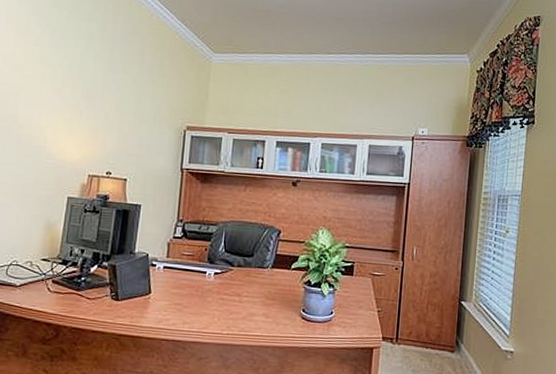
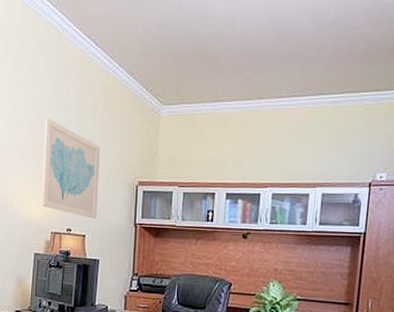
wall art: none [79,57,147,162] -> present [42,118,100,219]

